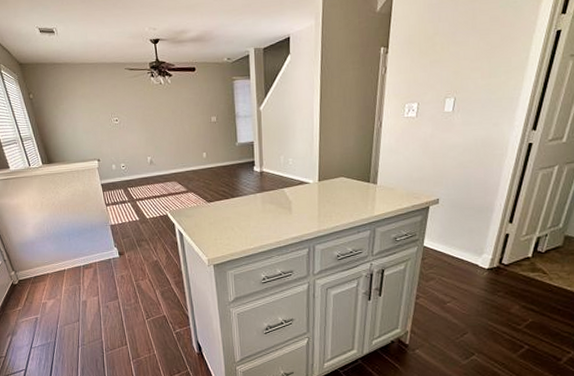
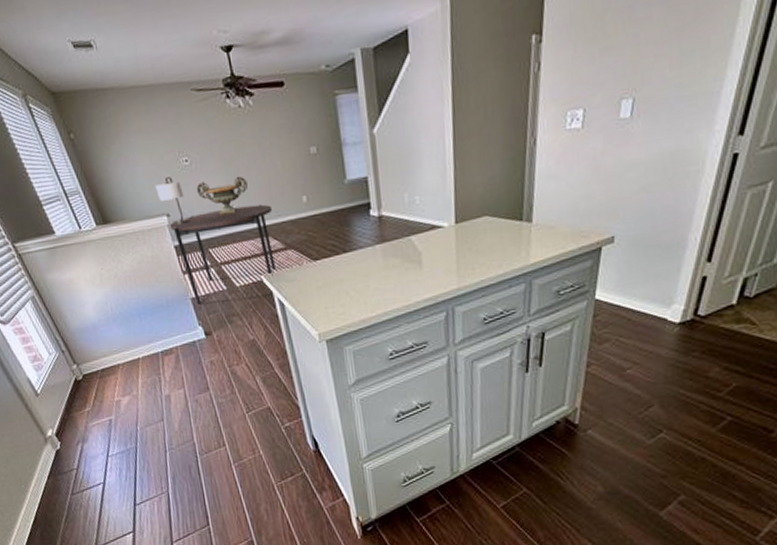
lamp: none [91,132,115,168] -> present [155,177,190,225]
dining table: none [99,157,180,230] -> present [169,204,277,305]
decorative urn: none [122,134,162,163] -> present [196,176,248,215]

